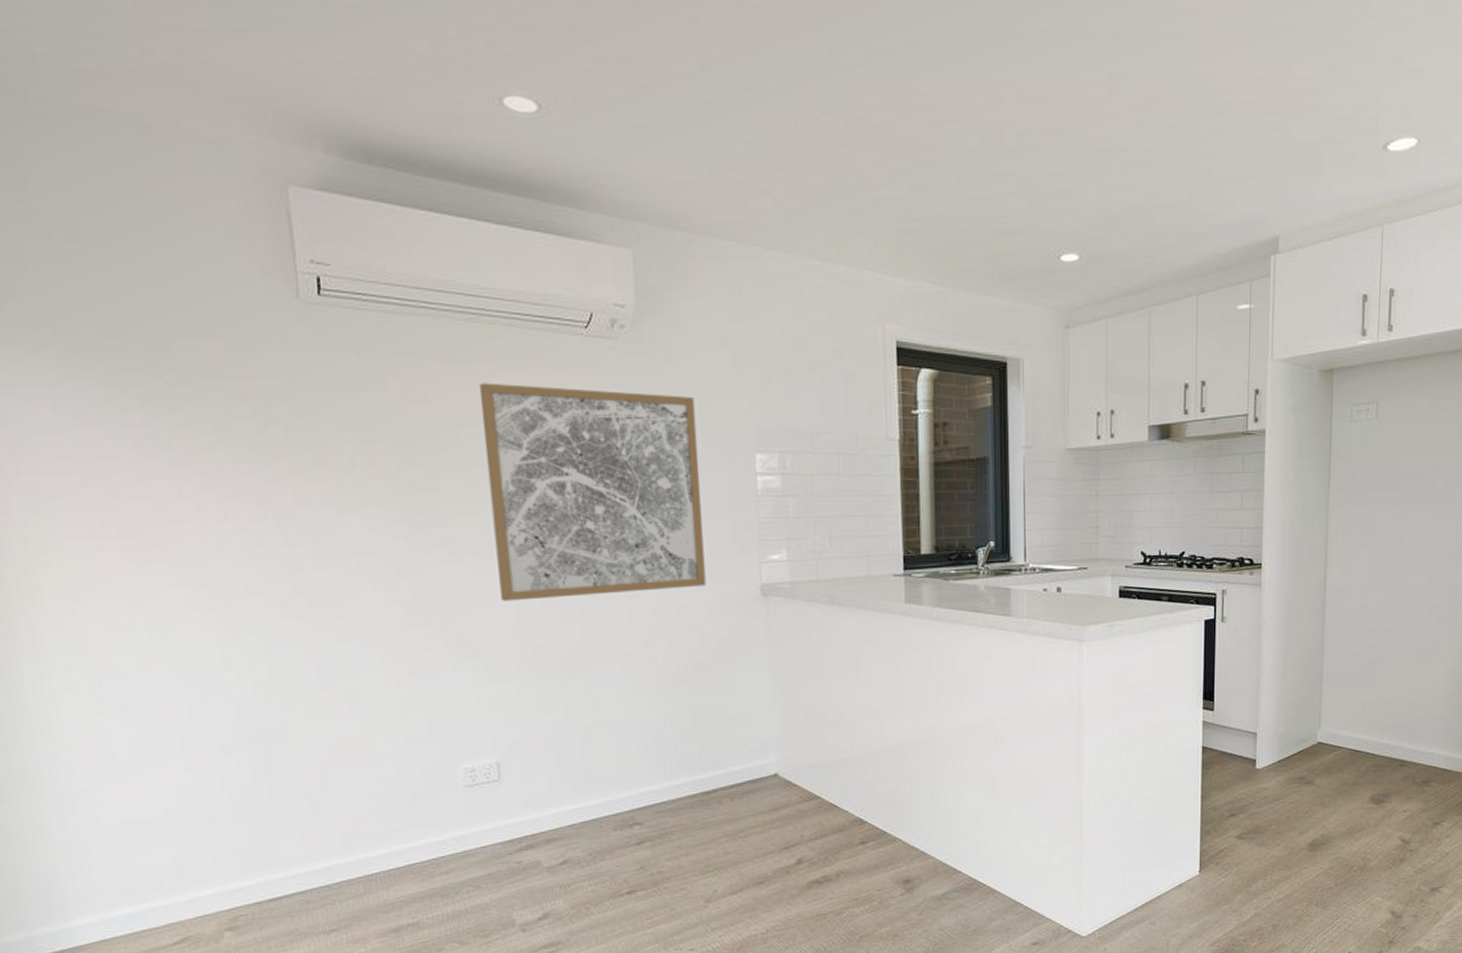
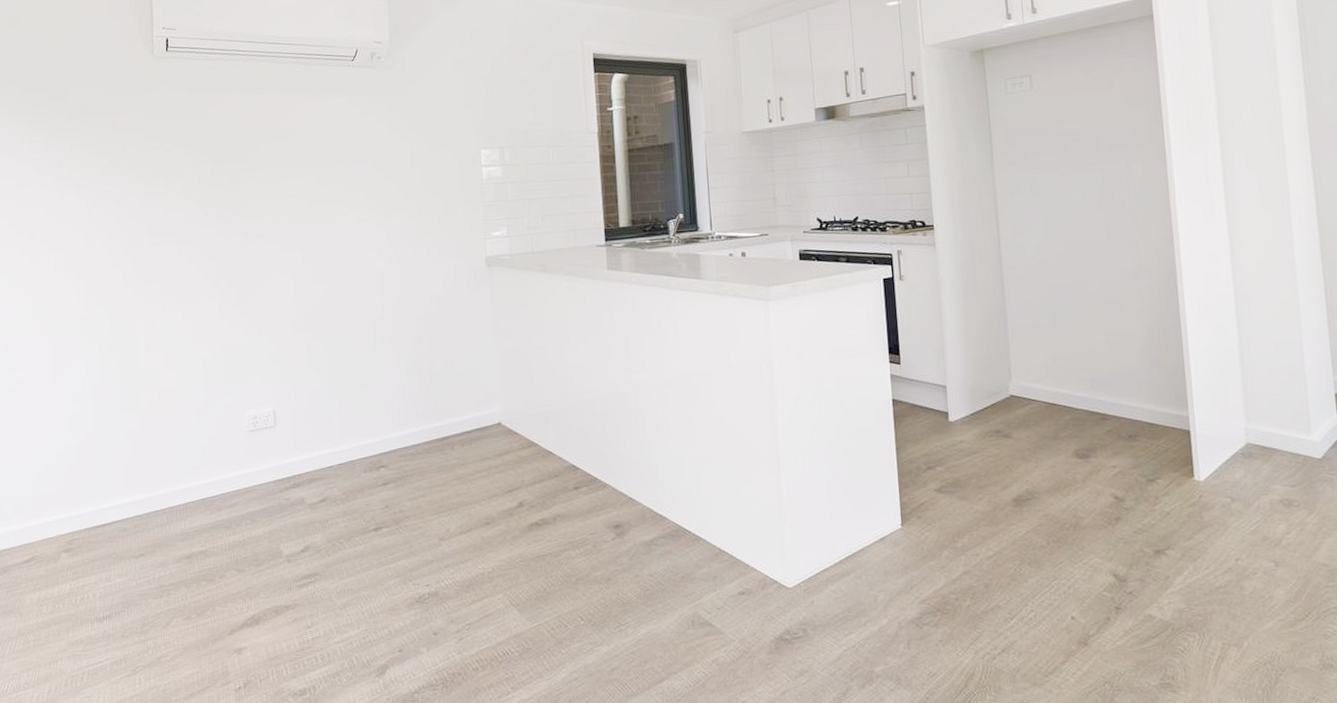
wall art: present [480,383,706,601] -> none [274,106,442,276]

